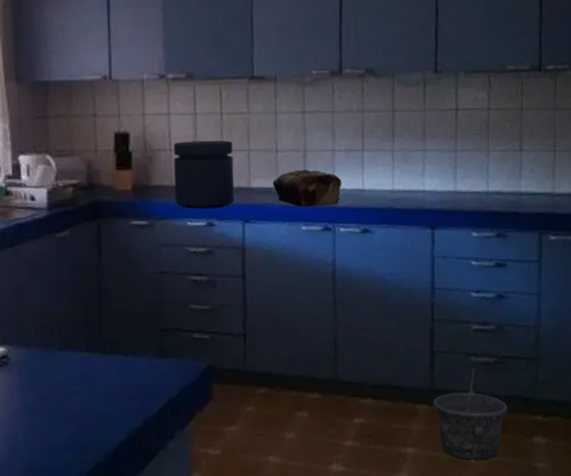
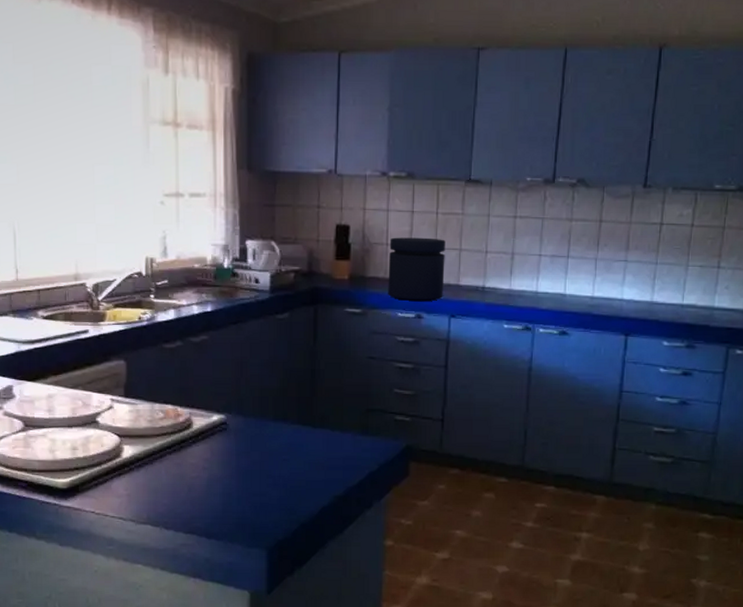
bread loaf: present [272,169,342,207] -> none [480,271,546,306]
bucket: present [433,367,508,460] -> none [610,466,679,548]

